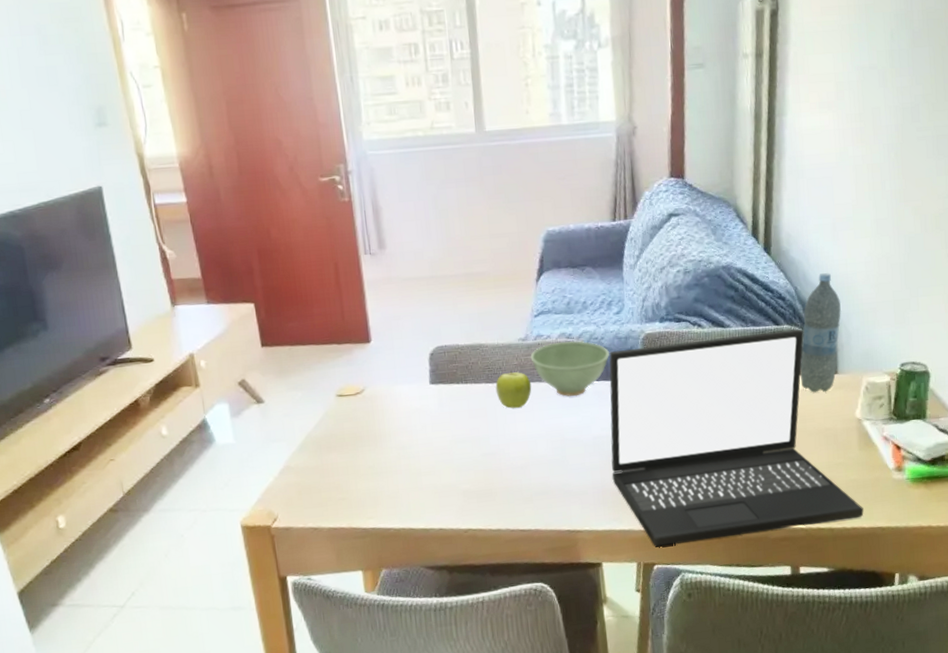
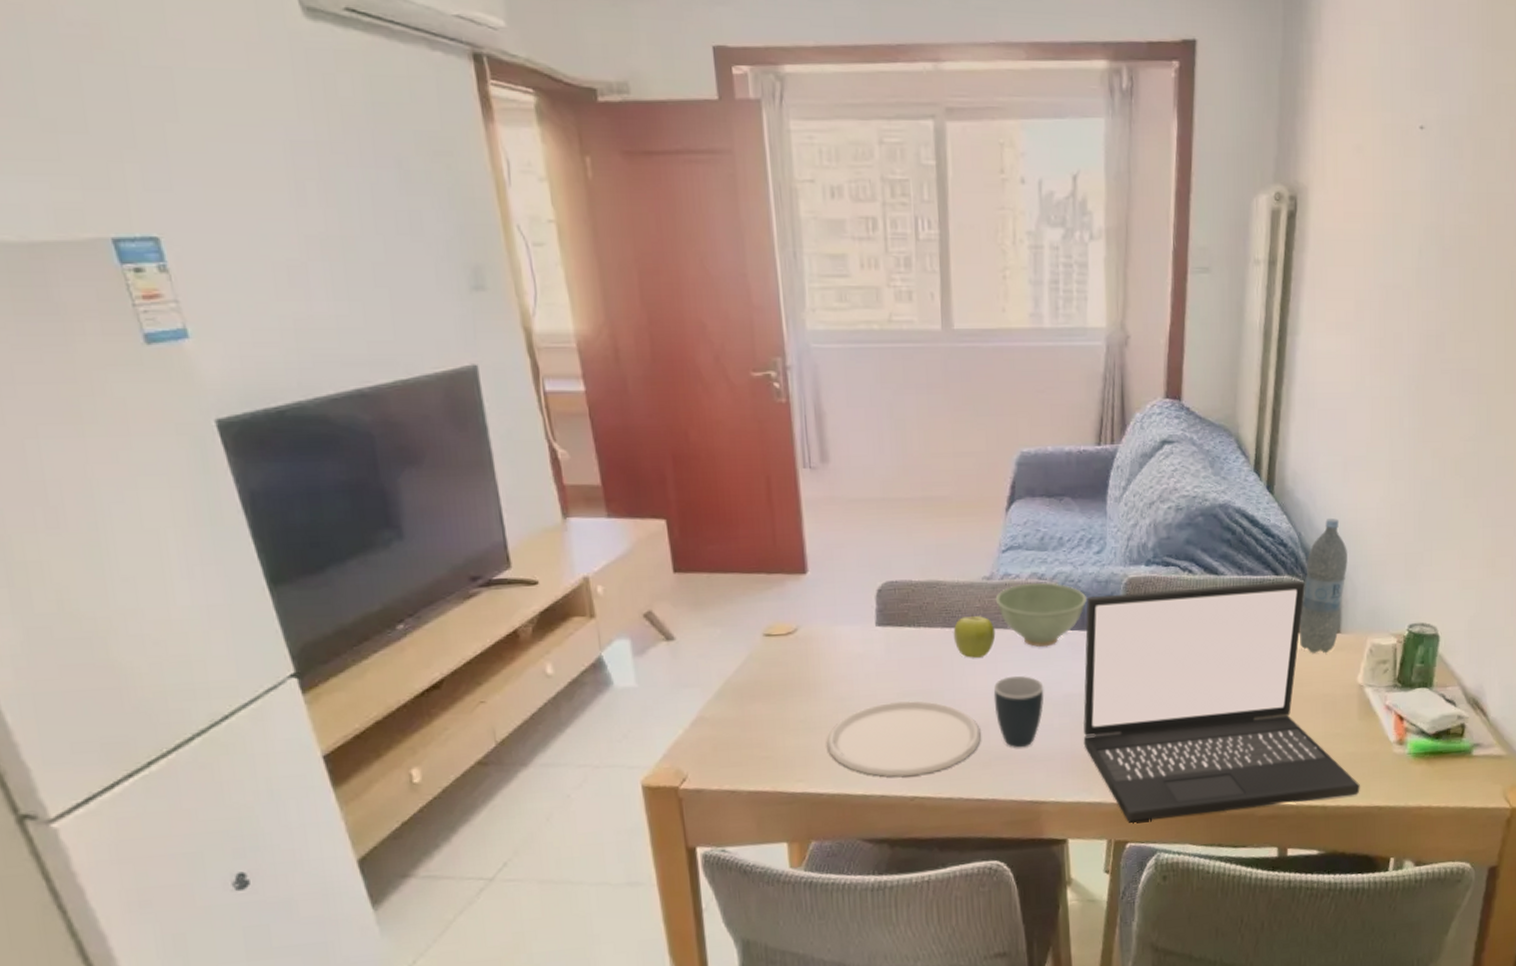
plate: none [391,446,523,513] -> present [826,700,981,777]
mug: none [532,421,576,484] -> present [993,675,1044,748]

